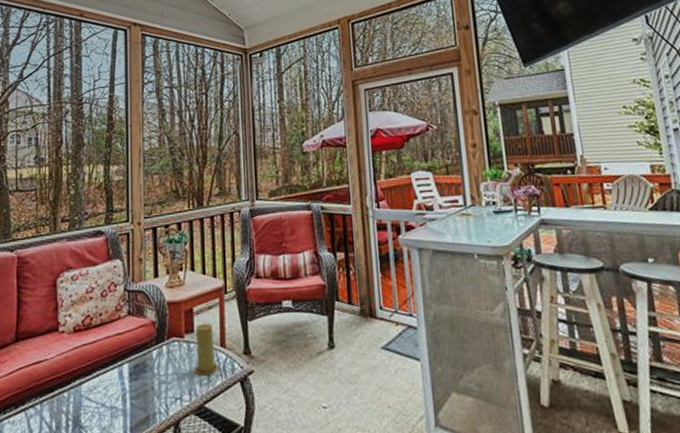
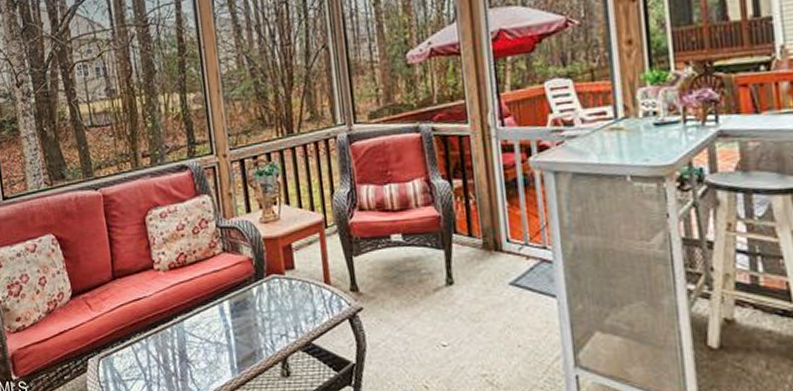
candle: present [194,323,218,376] -> none [296,259,324,313]

